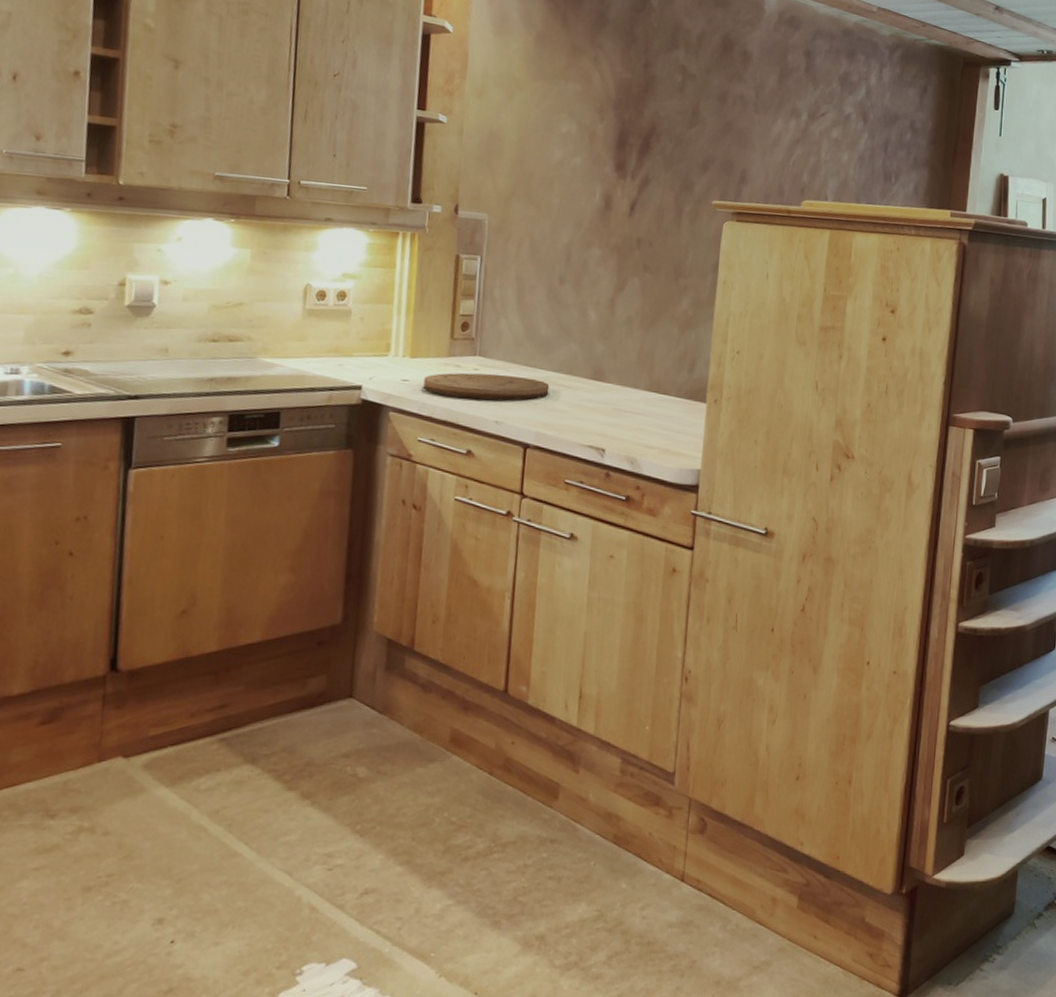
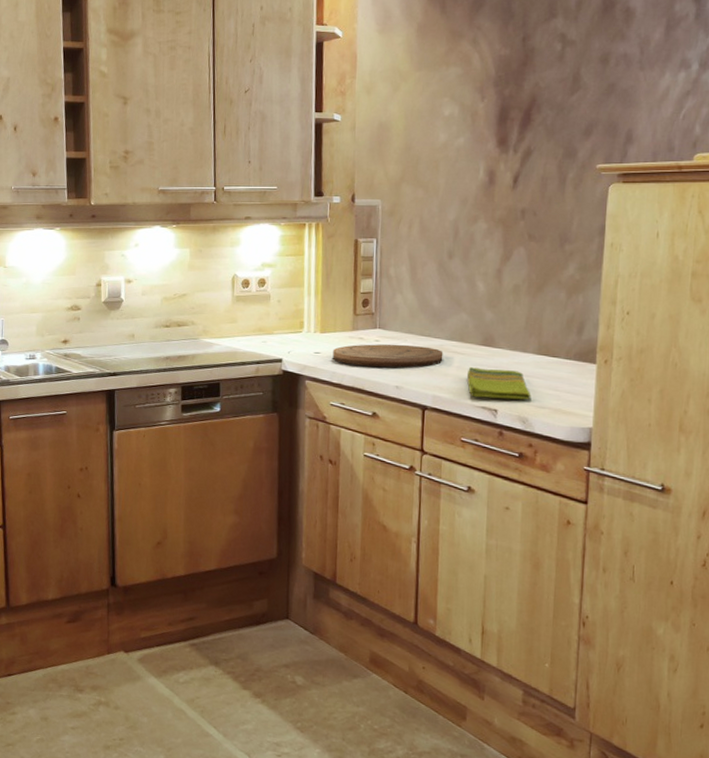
dish towel: none [573,402,641,439] -> present [466,367,532,400]

